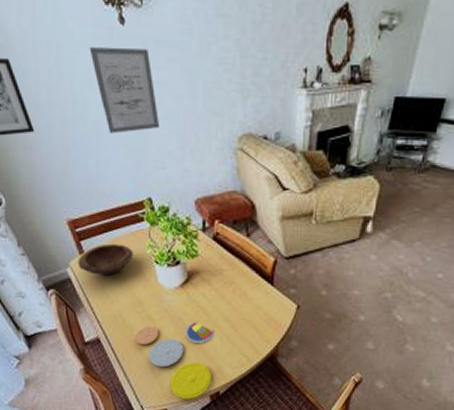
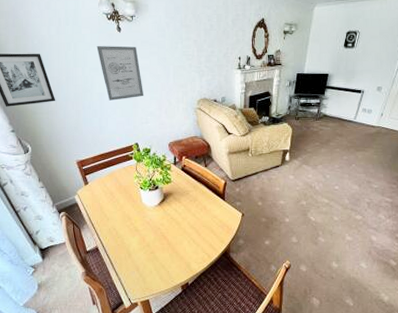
bowl: present [77,243,133,276] -> none [83,176,124,200]
plate: present [135,321,216,400] -> none [125,230,185,290]

